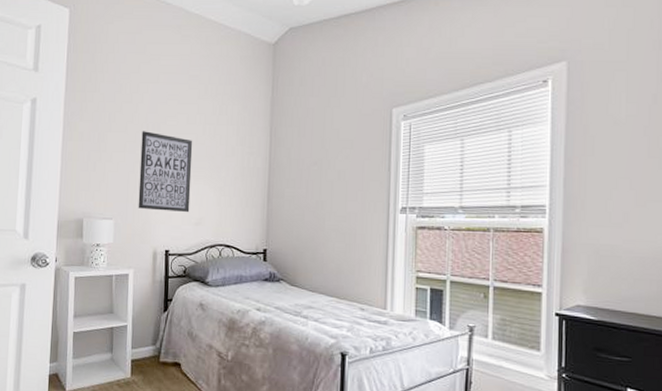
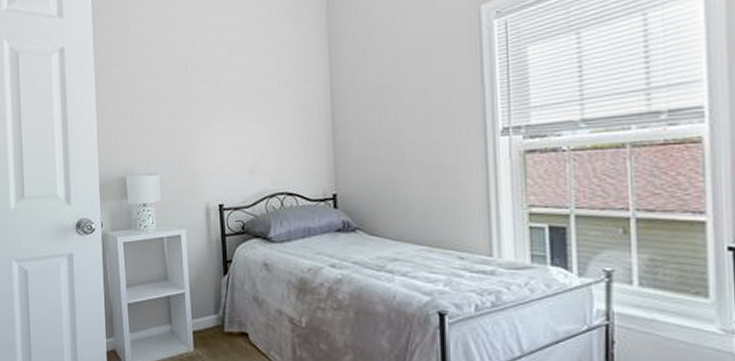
wall art: present [138,131,193,212] -> none [180,69,243,160]

